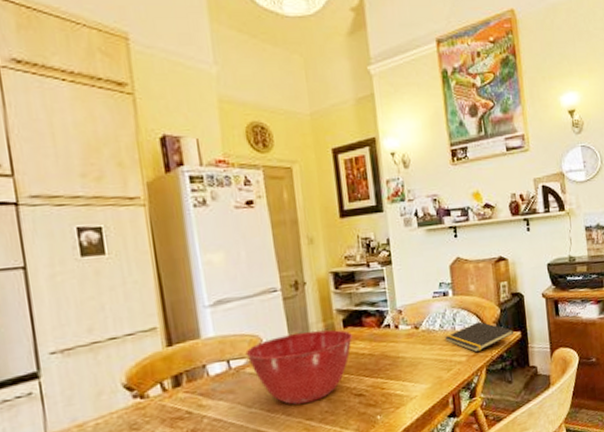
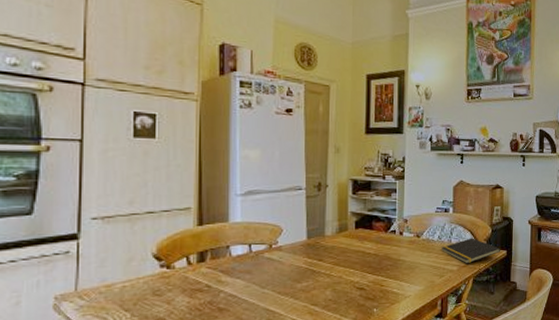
mixing bowl: present [245,329,353,405] -> none [266,227,363,290]

